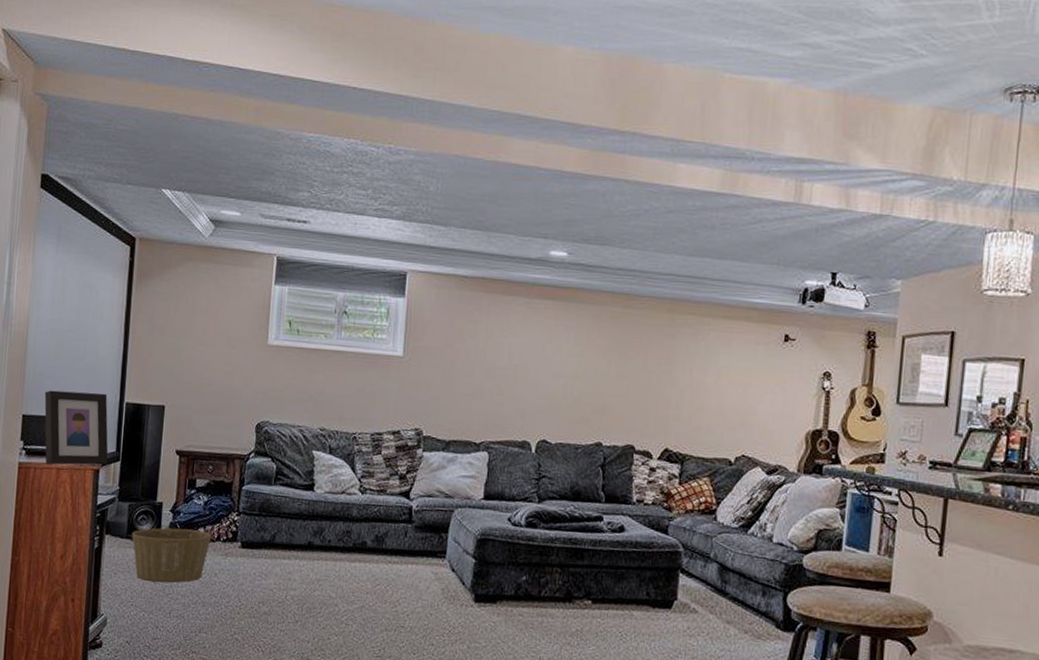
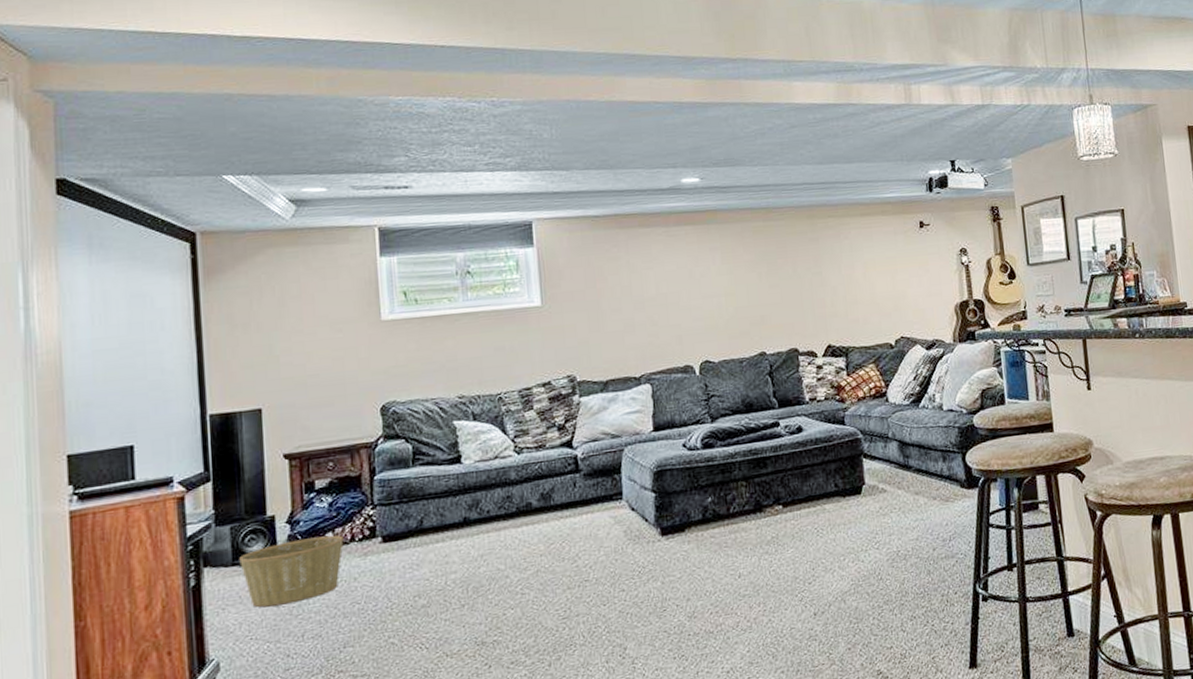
picture frame: present [44,390,108,466] -> none [95,409,195,505]

